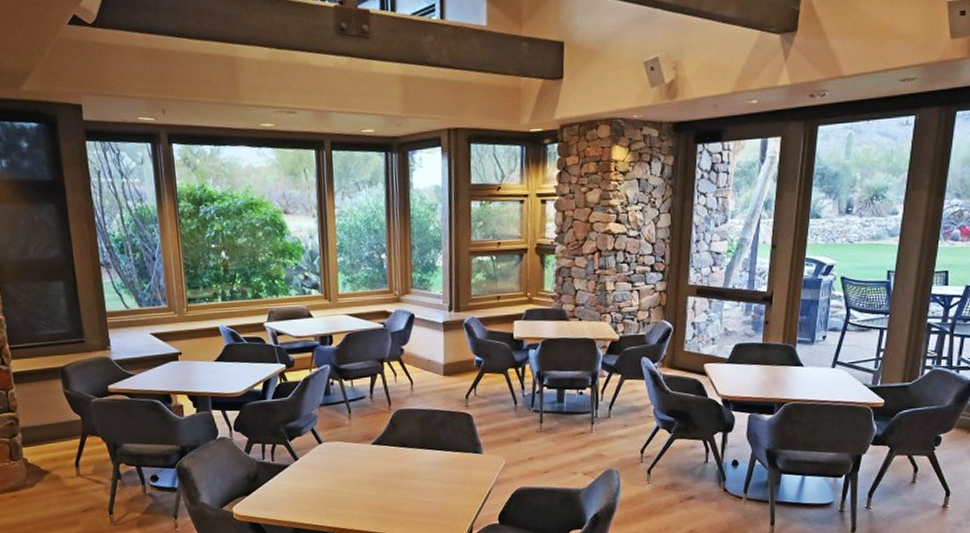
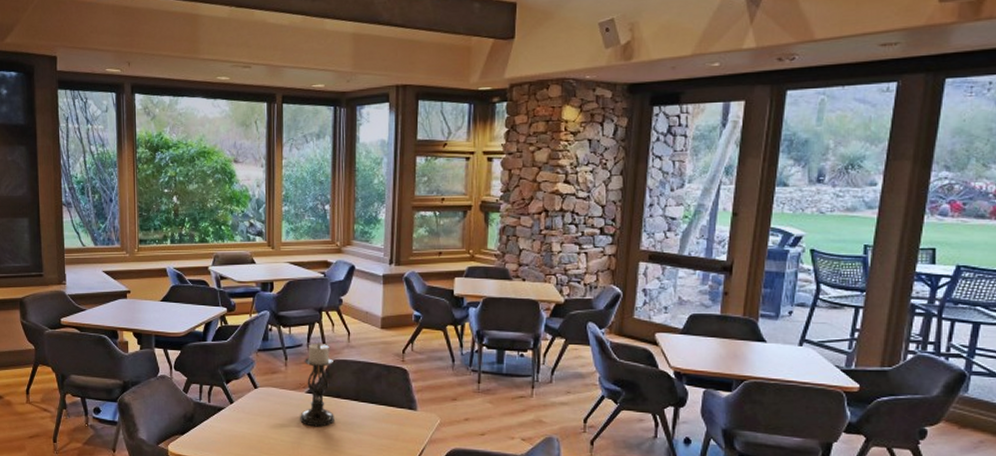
candle holder: none [367,393,402,478] -> present [300,343,334,427]

